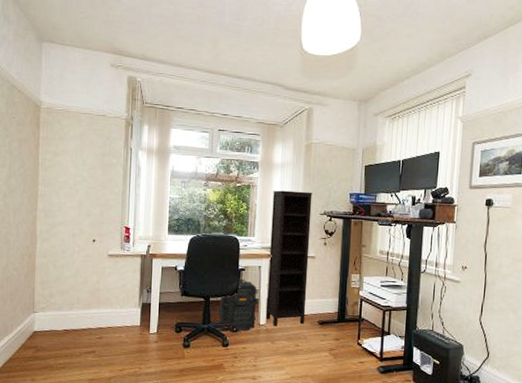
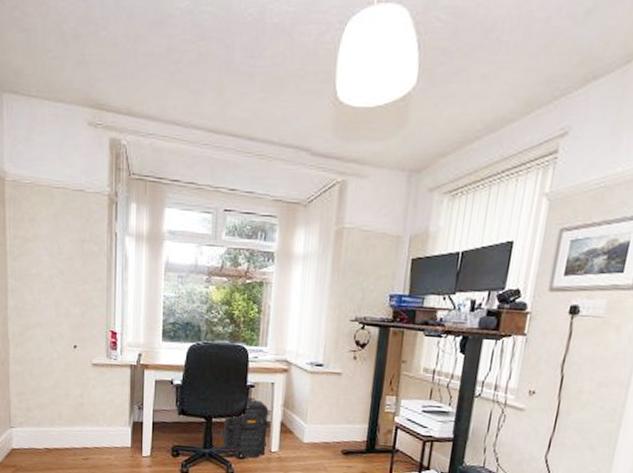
bookcase: present [266,190,312,327] -> none [279,289,342,455]

